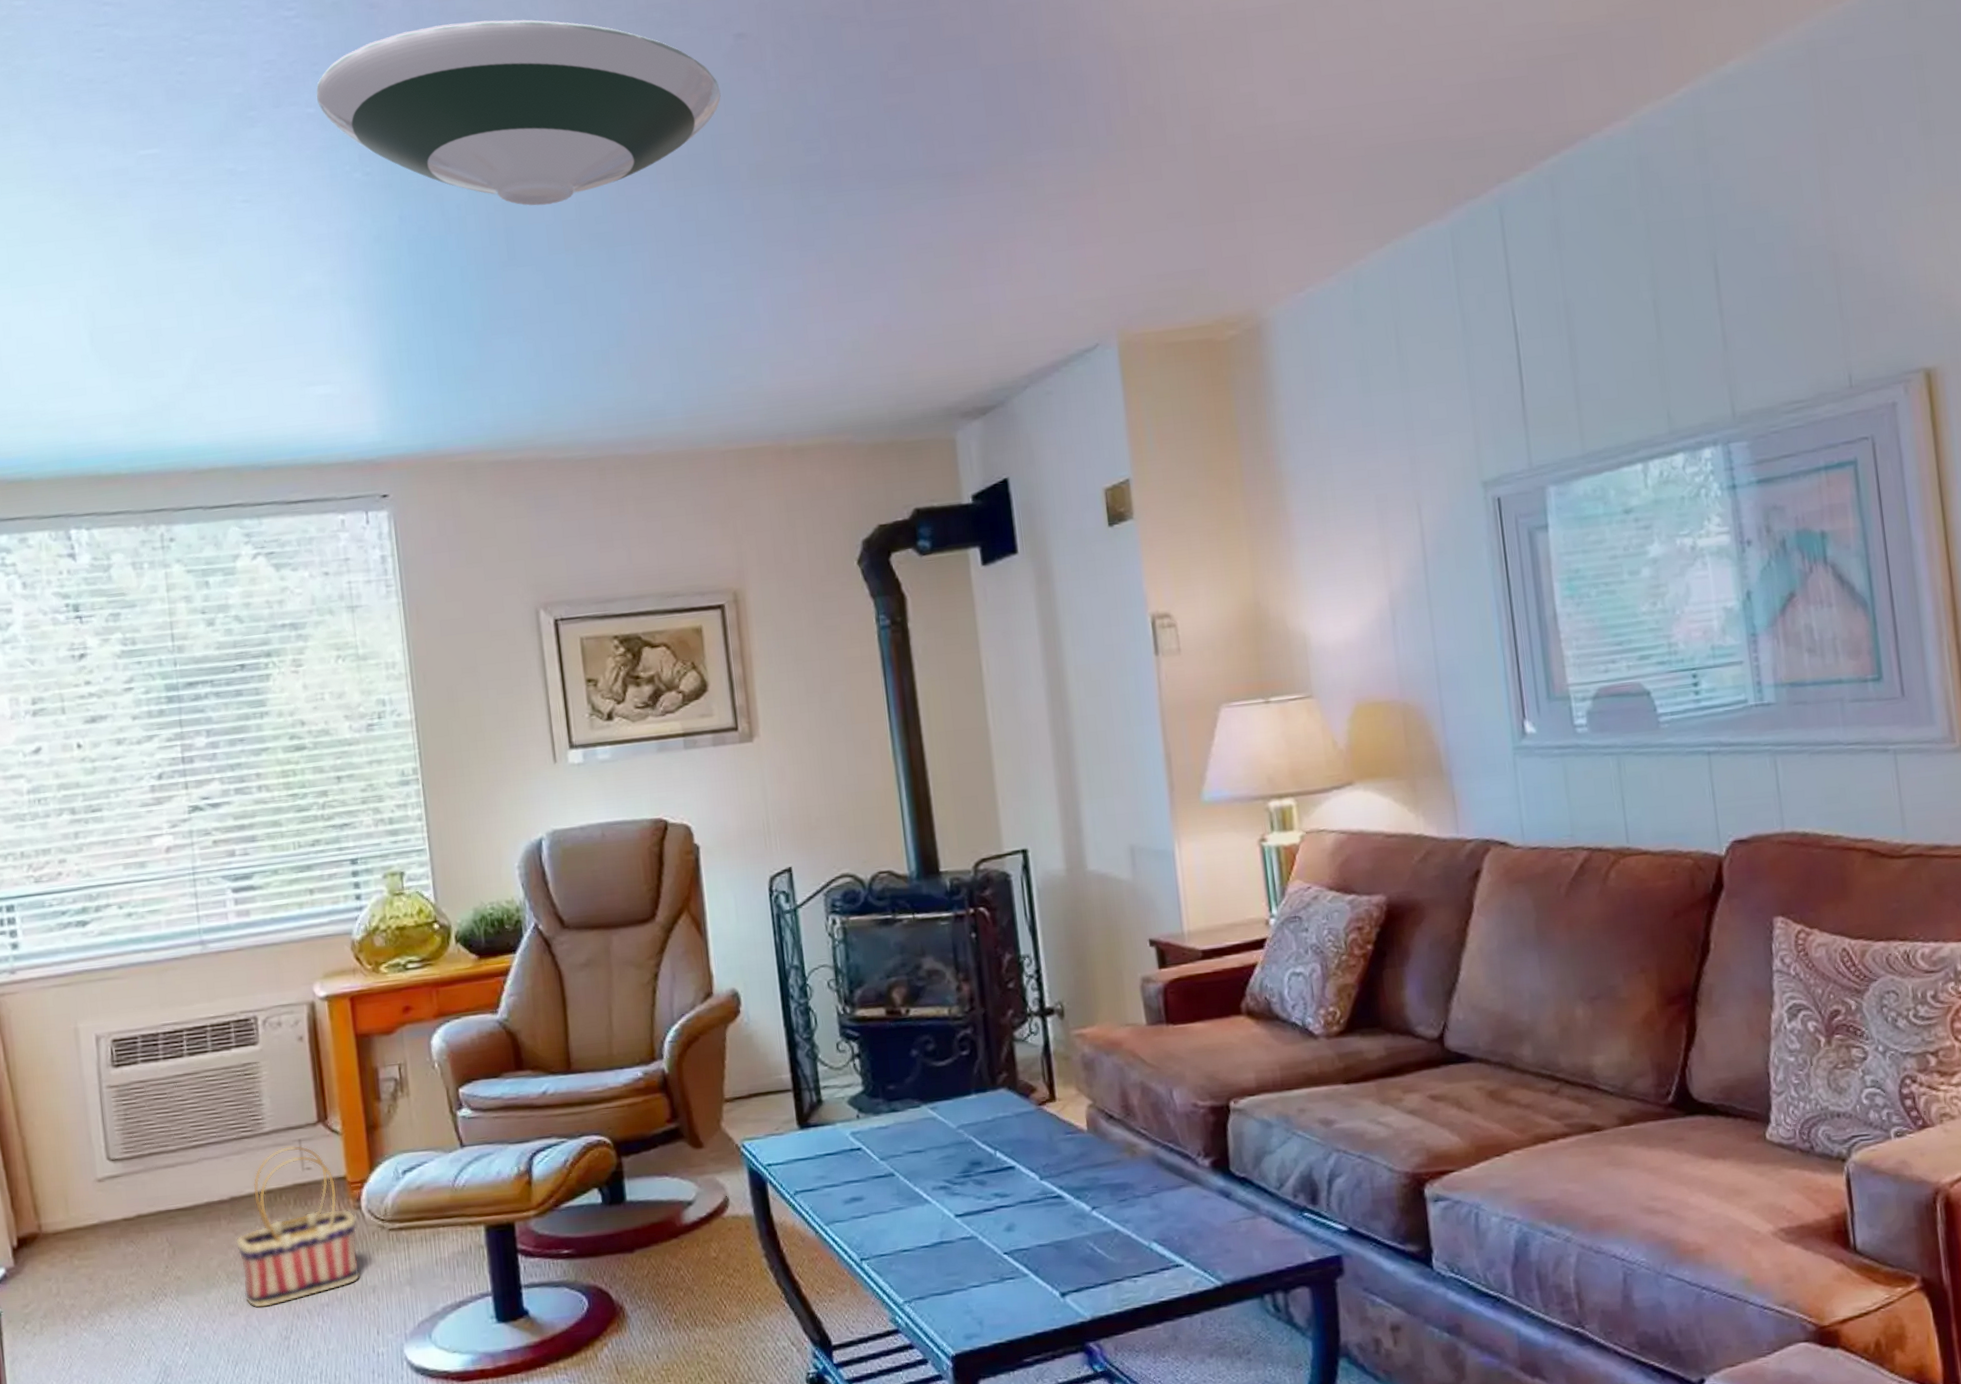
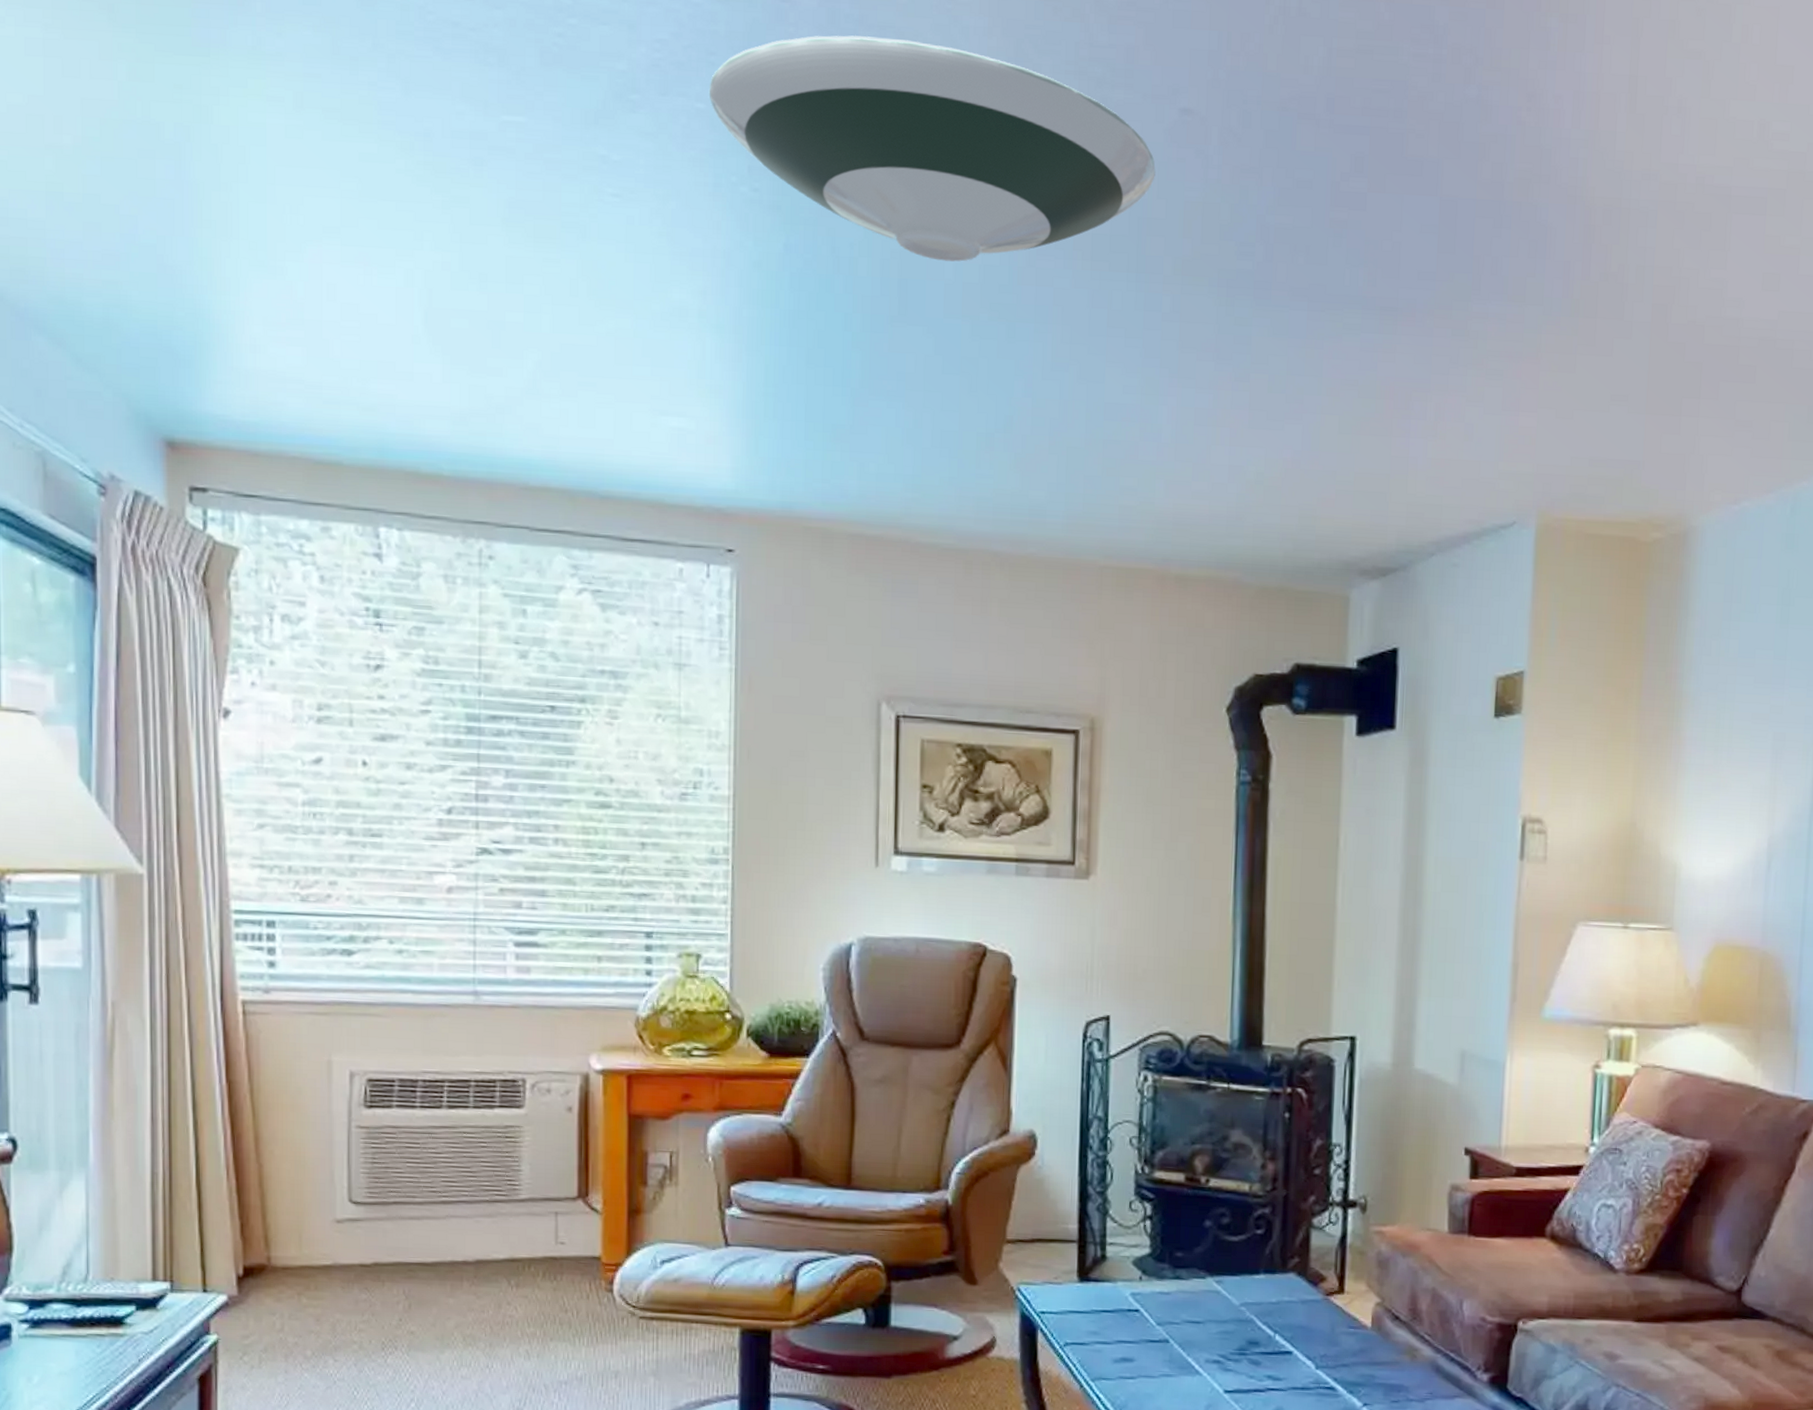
basket: present [235,1145,361,1309] -> none [476,1216,607,1377]

